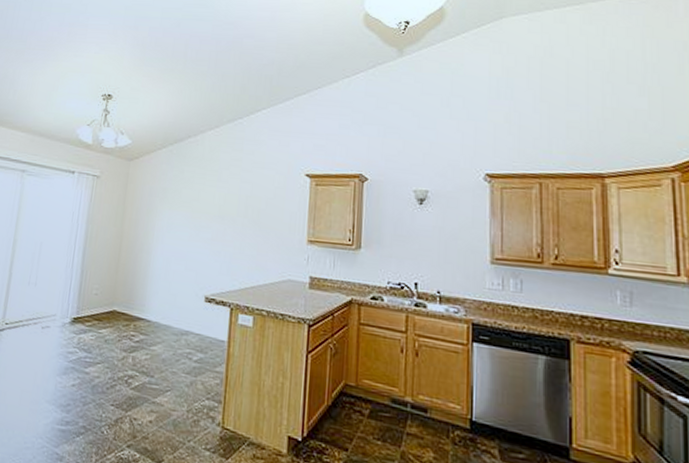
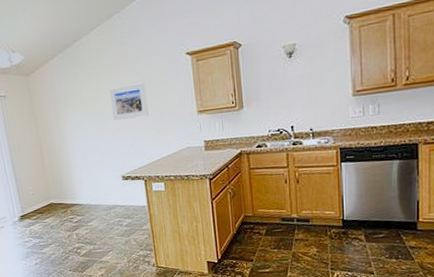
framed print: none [210,193,254,234] -> present [109,83,149,120]

